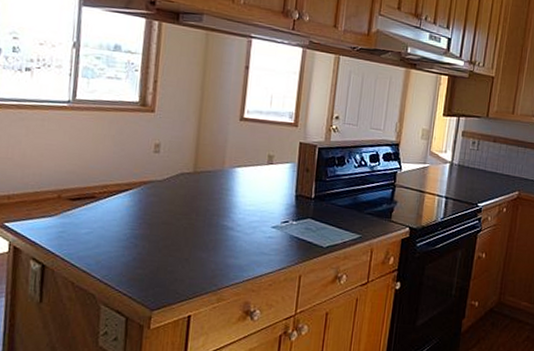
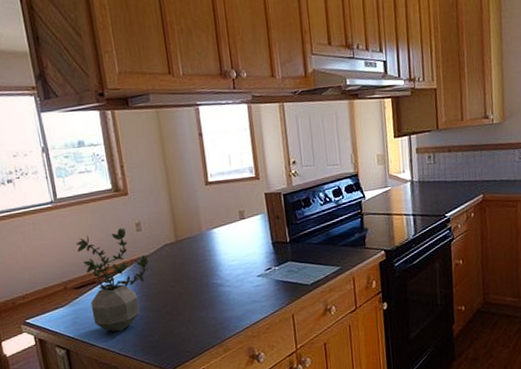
potted plant: none [81,144,159,257] -> present [75,227,149,332]

